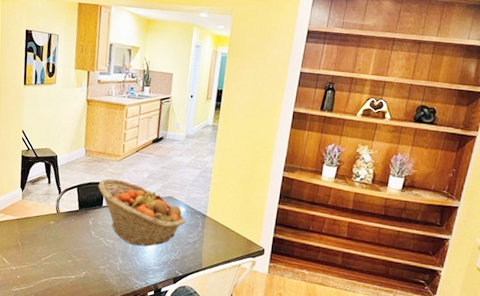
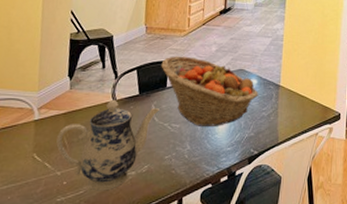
teapot: none [12,211,96,288] -> present [56,99,159,191]

